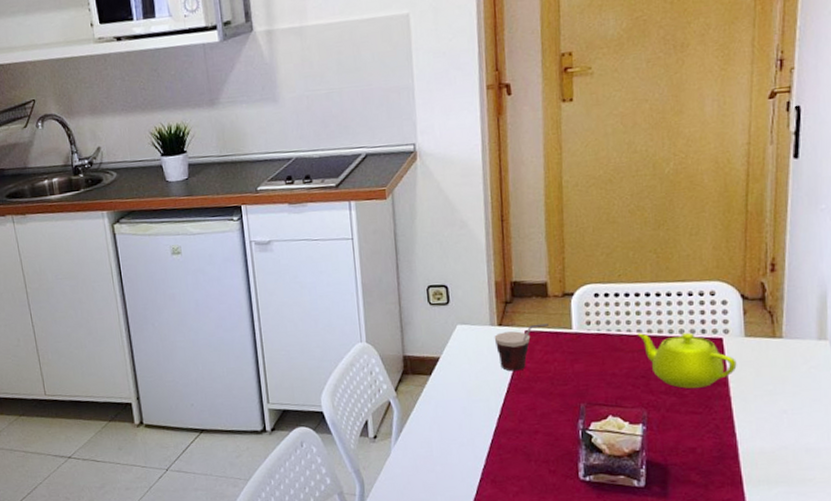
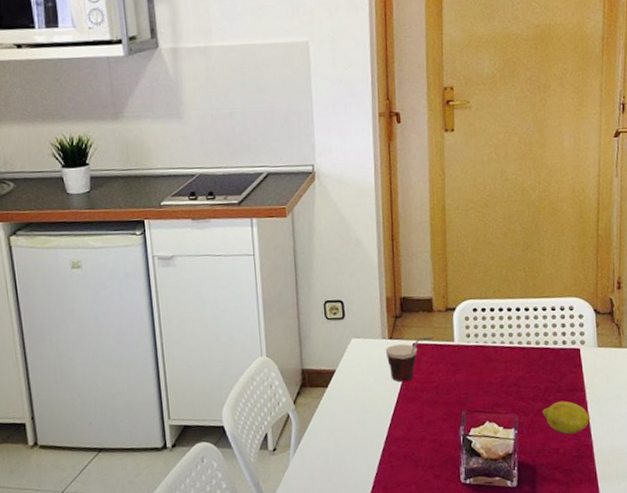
teapot: present [637,332,737,388] -> none [509,343,592,395]
fruit: none [676,395,735,433] -> present [542,400,591,435]

